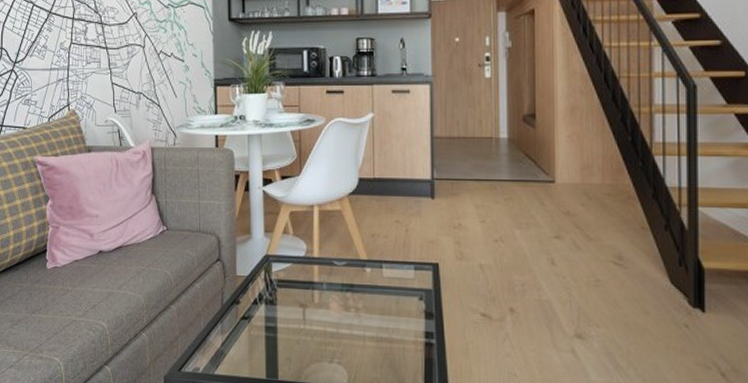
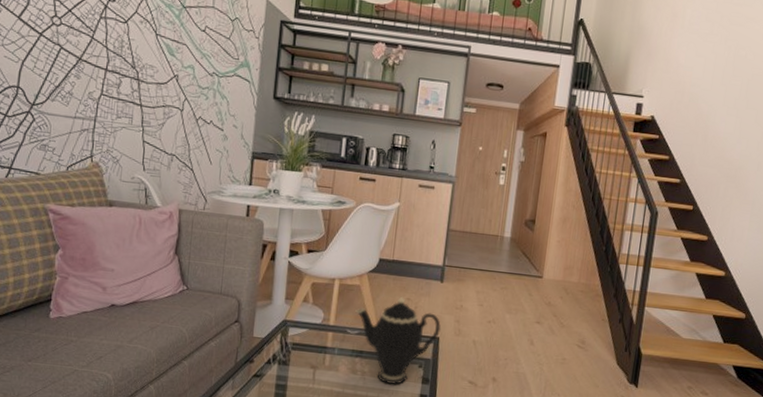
teapot: none [340,219,440,321] -> present [355,296,442,384]

